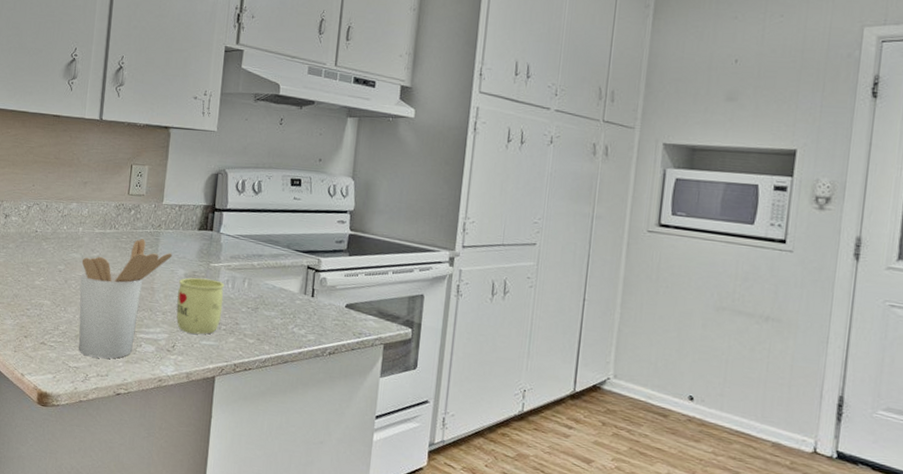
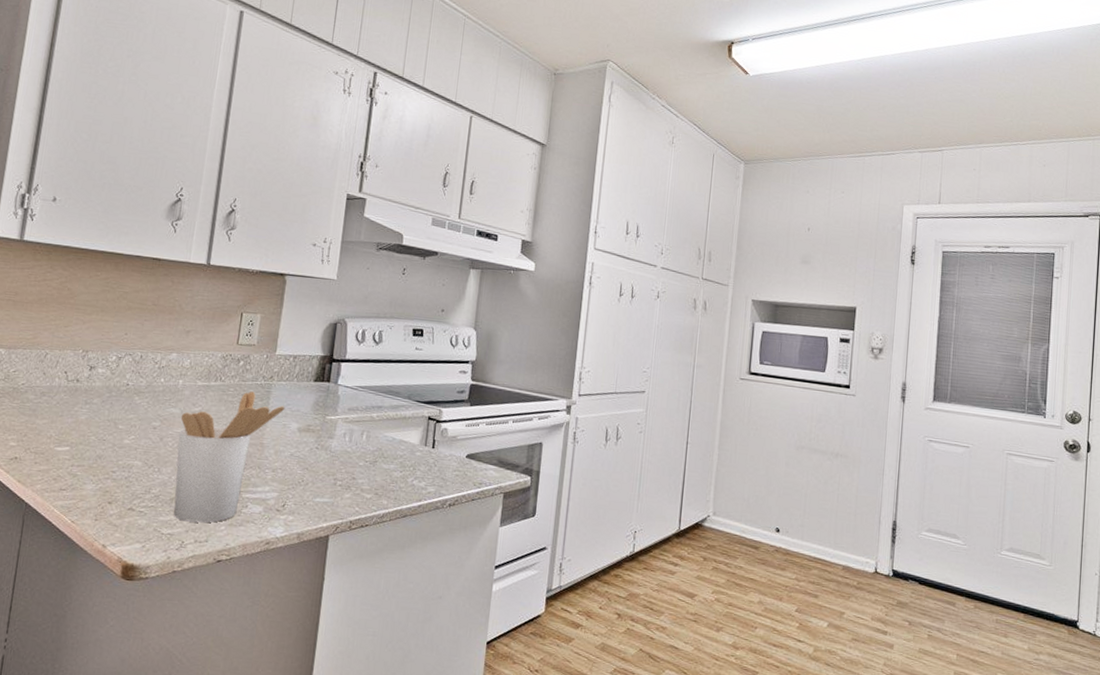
mug: present [176,277,225,335] -> none [287,431,342,492]

